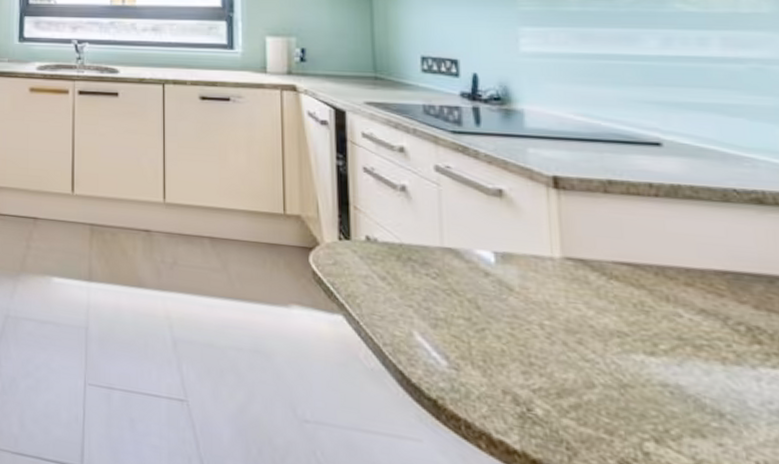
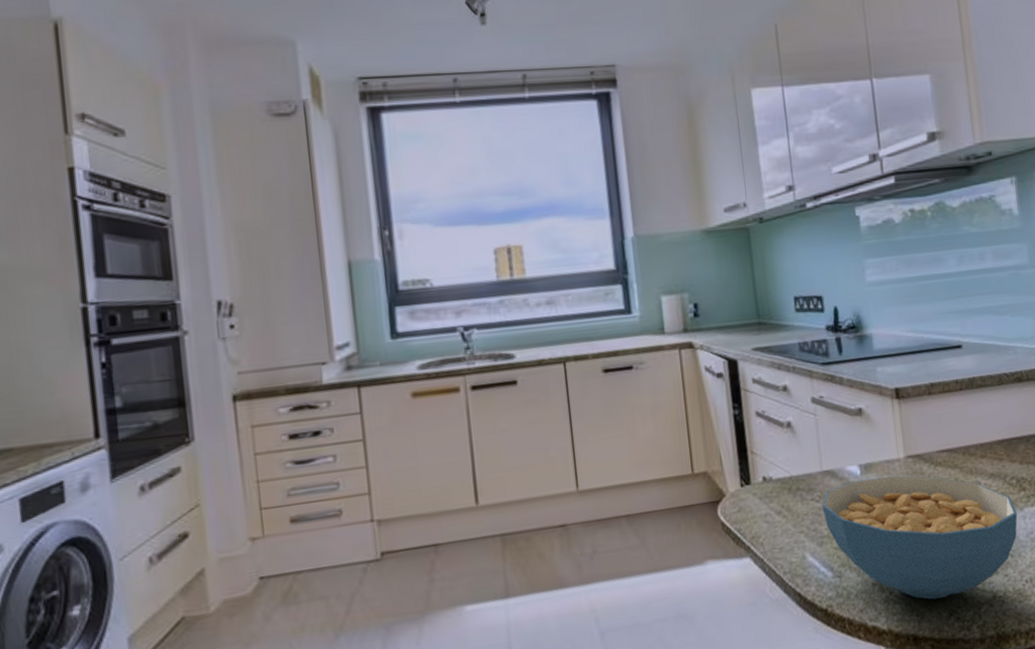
cereal bowl: none [439,267,746,445] -> present [822,476,1018,600]

